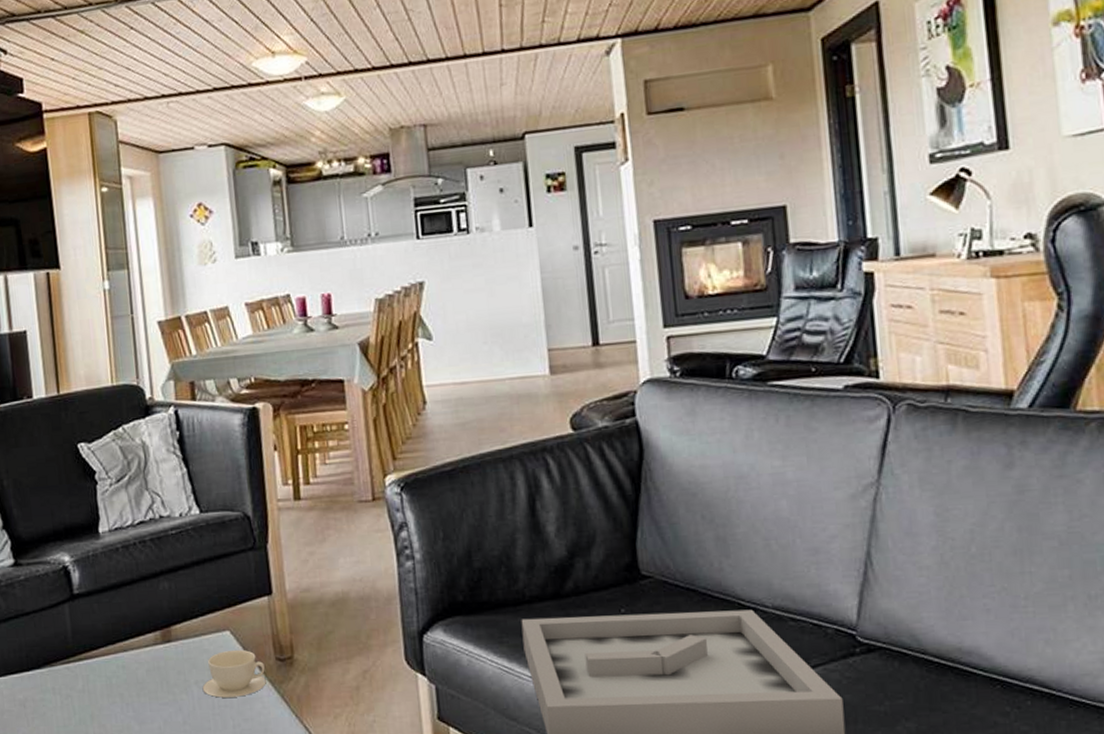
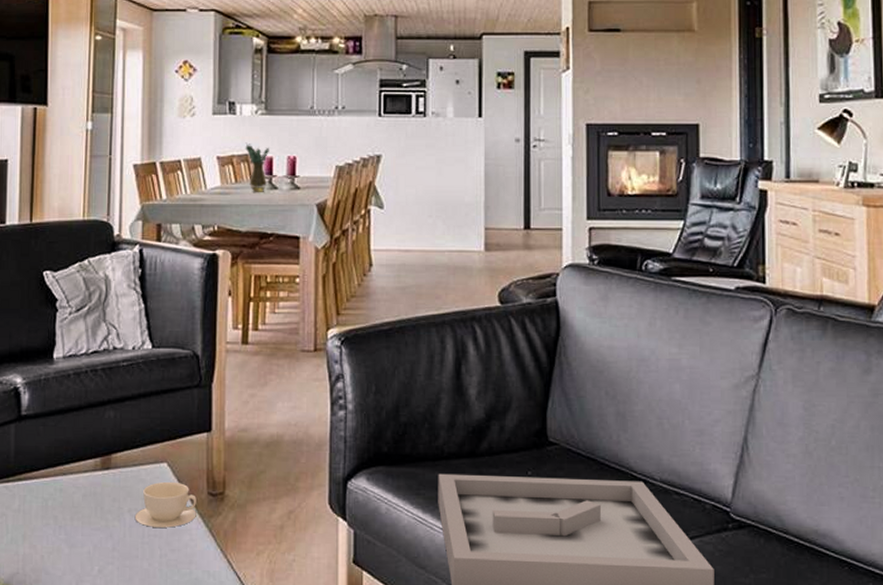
vase: none [274,284,302,337] -> present [245,142,269,192]

